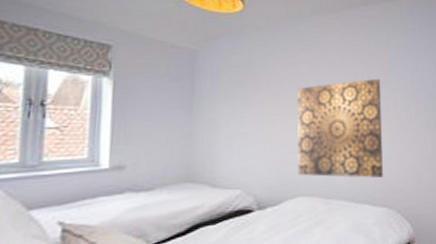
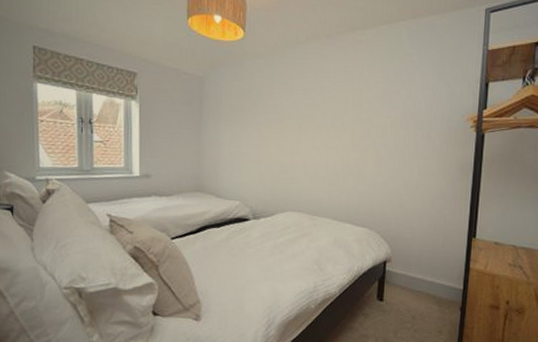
wall art: present [296,78,383,178] -> none [288,105,371,201]

